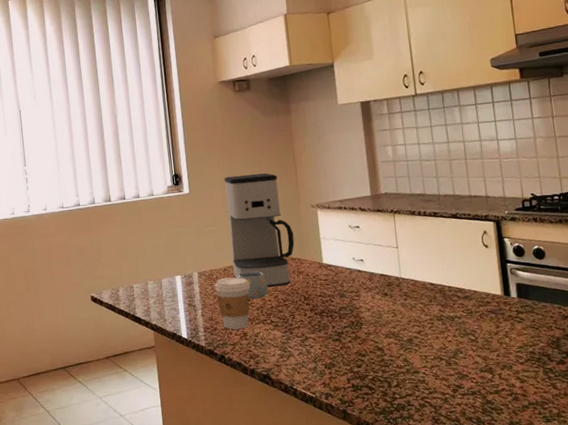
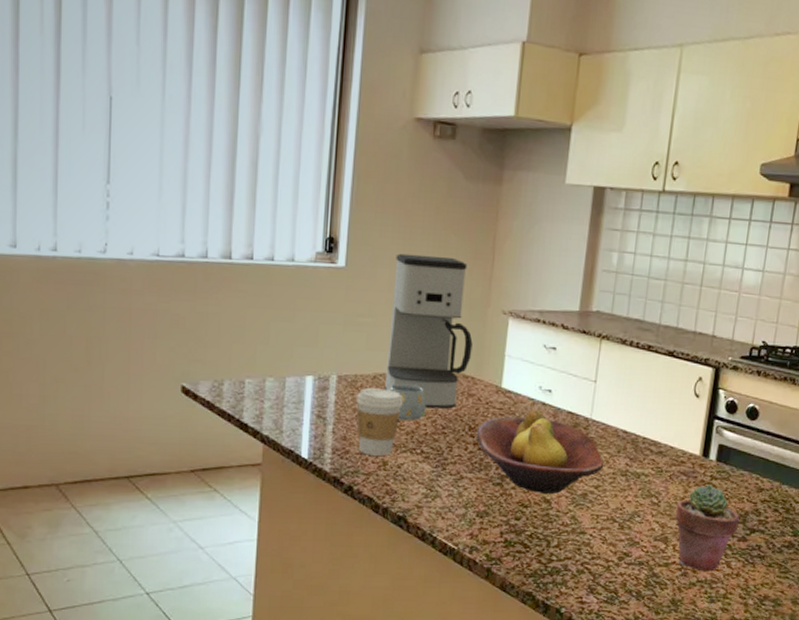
fruit bowl: none [311,276,421,343] -> present [476,410,604,494]
potted succulent: none [492,318,554,395] -> present [675,485,740,572]

